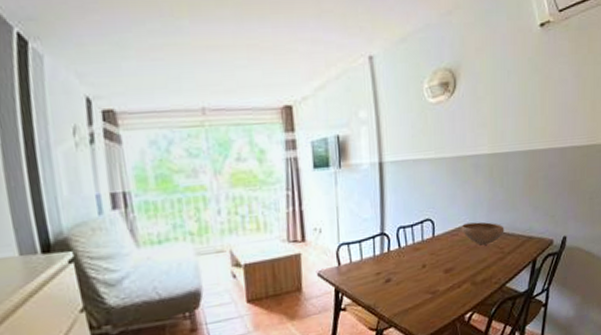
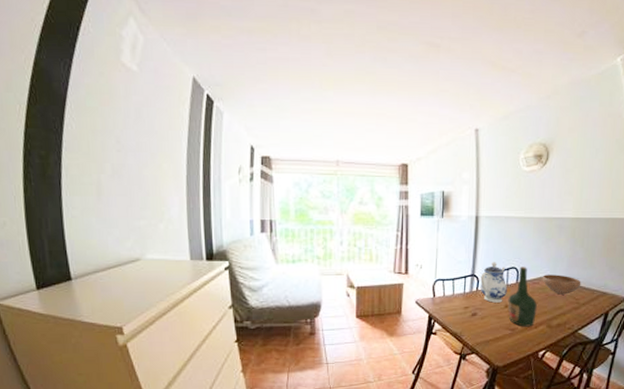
teapot: none [391,215,423,264] -> present [480,262,507,303]
bottle: none [425,216,458,288] -> present [508,266,537,327]

